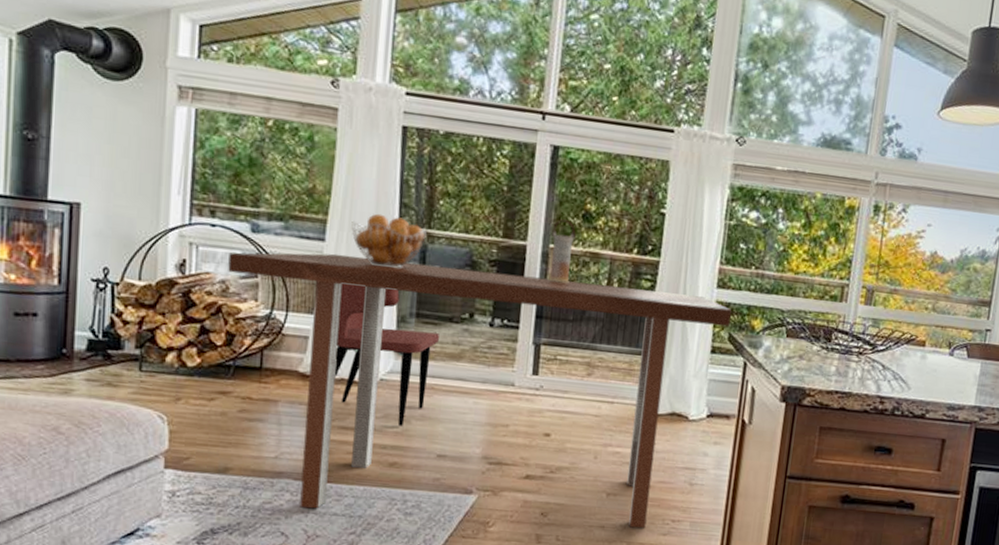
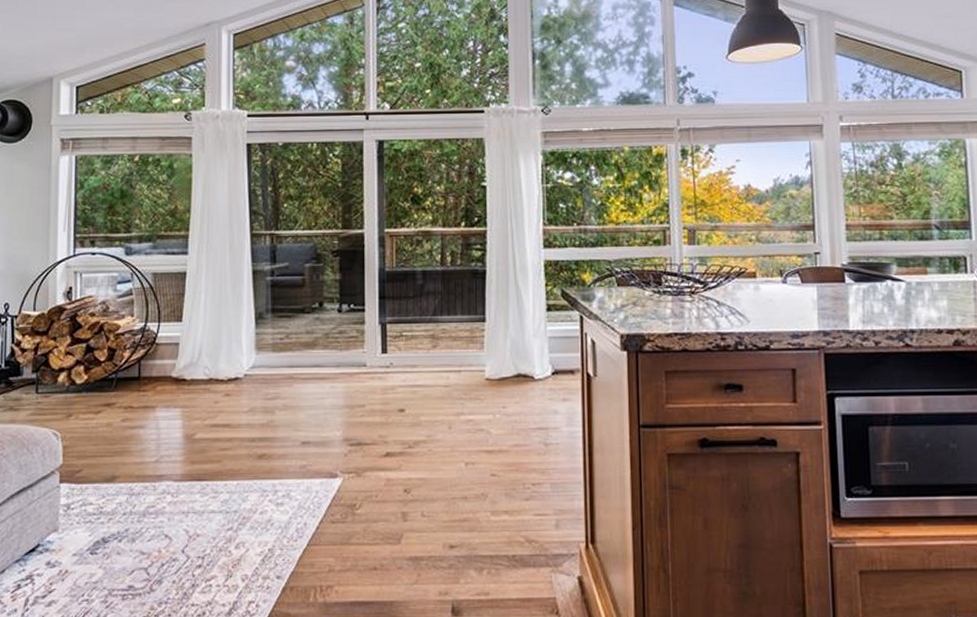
dining table: present [228,252,731,529] -> none [107,258,561,508]
dining chair: present [334,284,439,426] -> none [203,289,294,418]
fruit basket: present [351,213,427,268] -> none [209,223,275,270]
vase: present [549,219,577,284] -> none [385,205,408,263]

